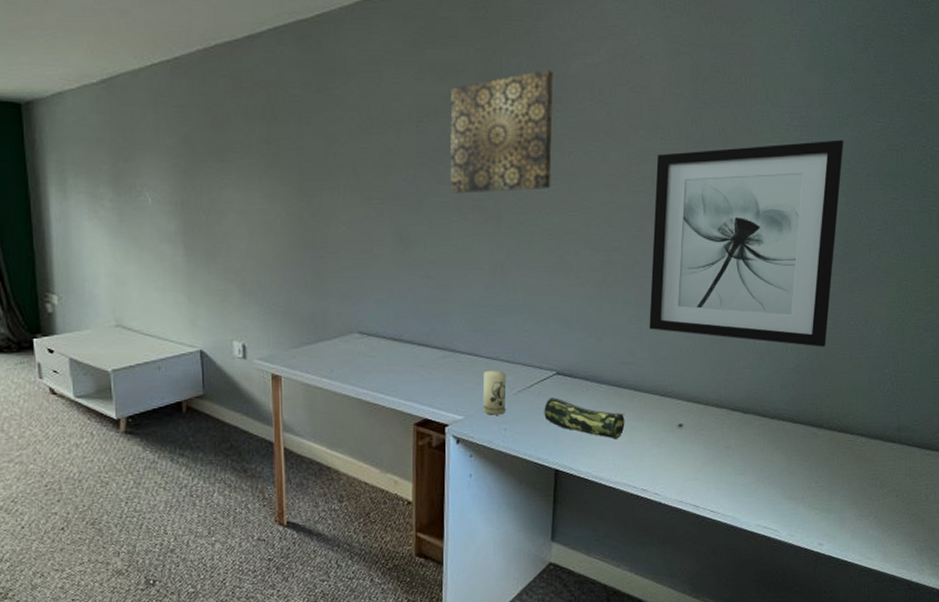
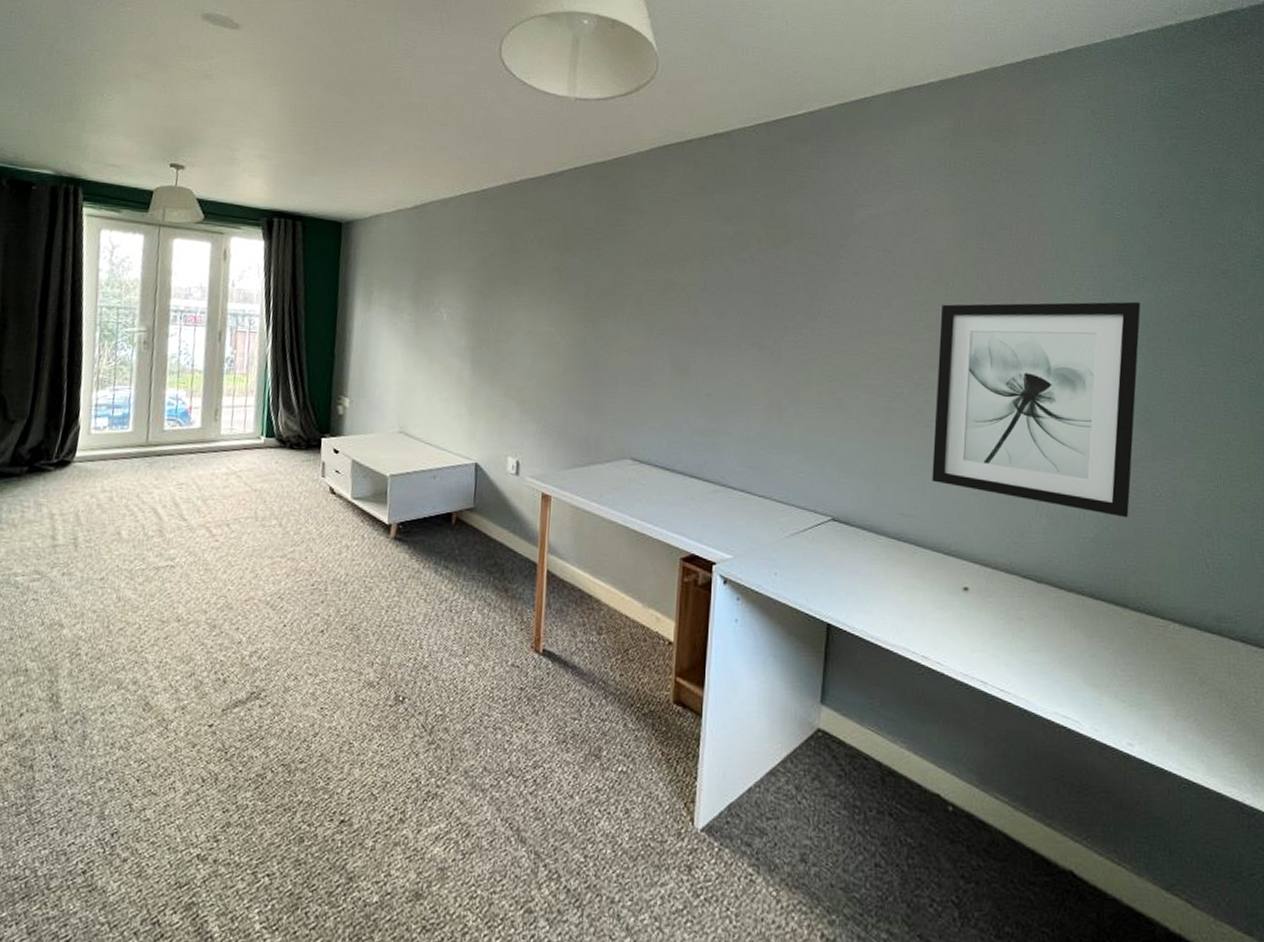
wall art: present [450,70,554,194] -> none [730,218,838,331]
candle: present [482,371,506,415] -> none [753,510,779,558]
pencil case: present [544,397,625,439] -> none [817,544,904,597]

